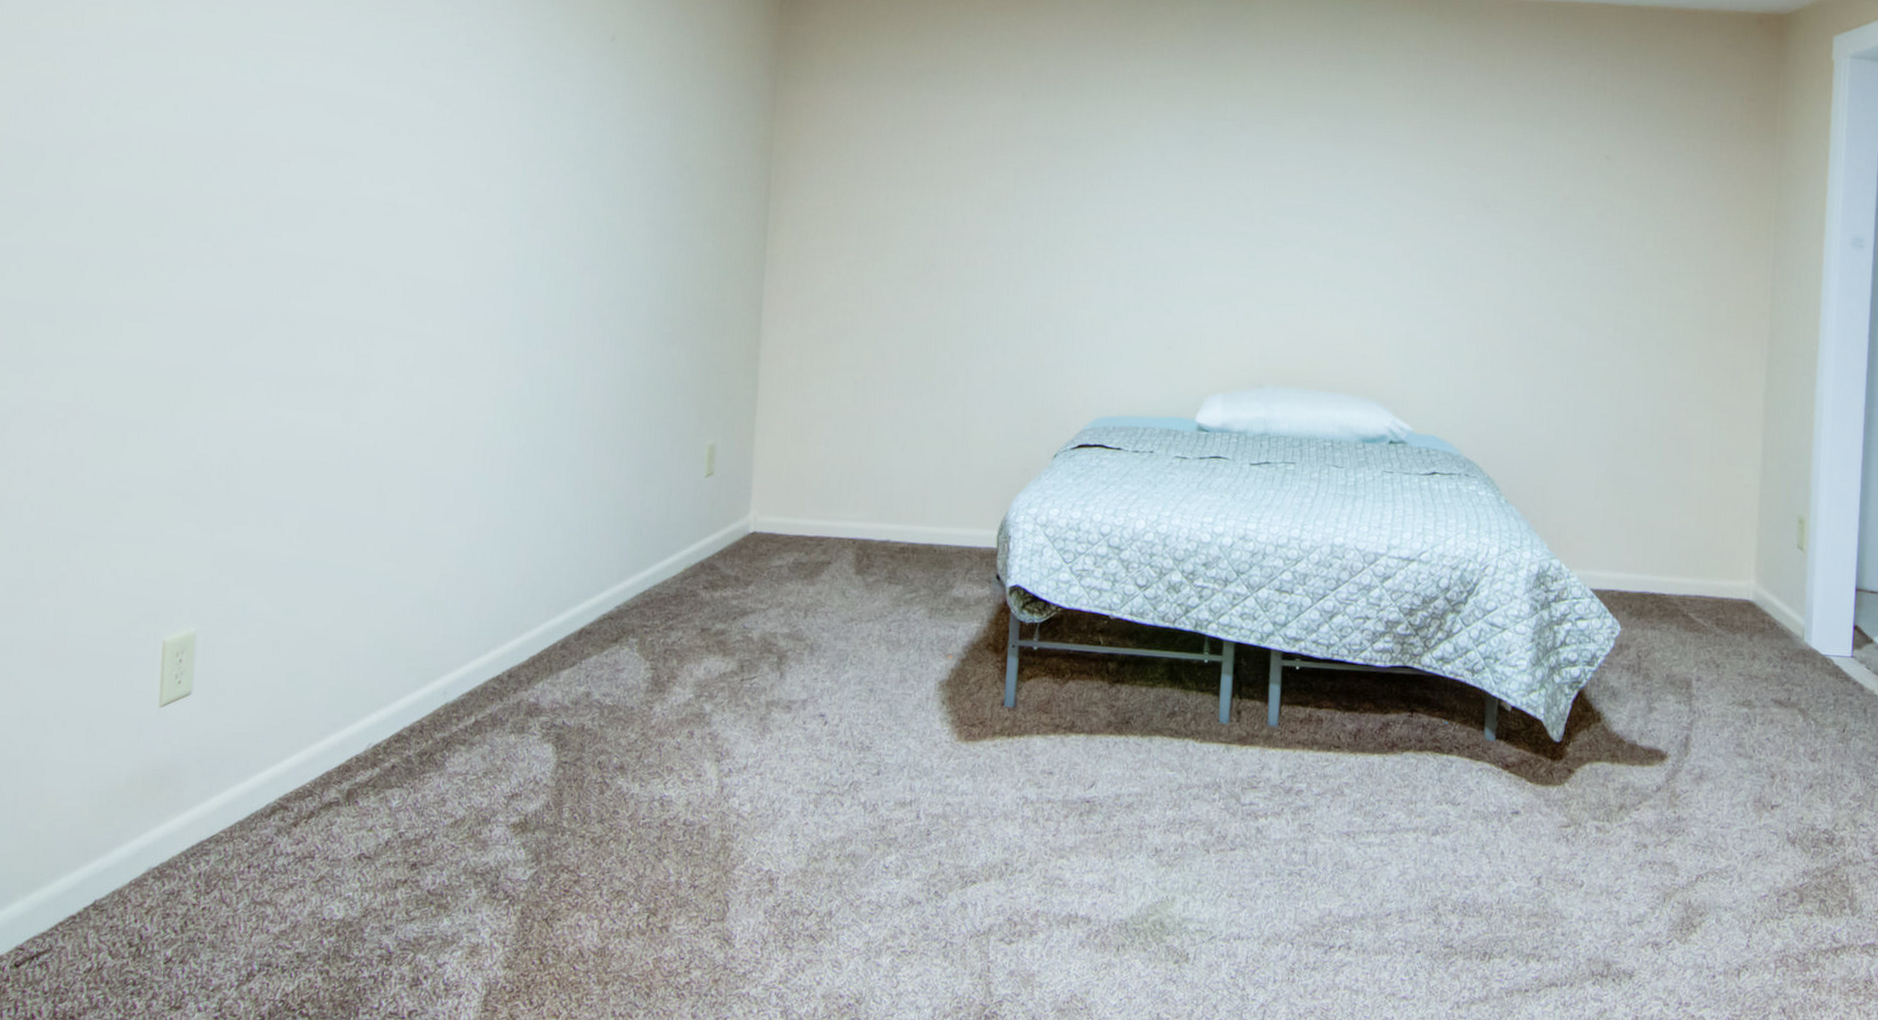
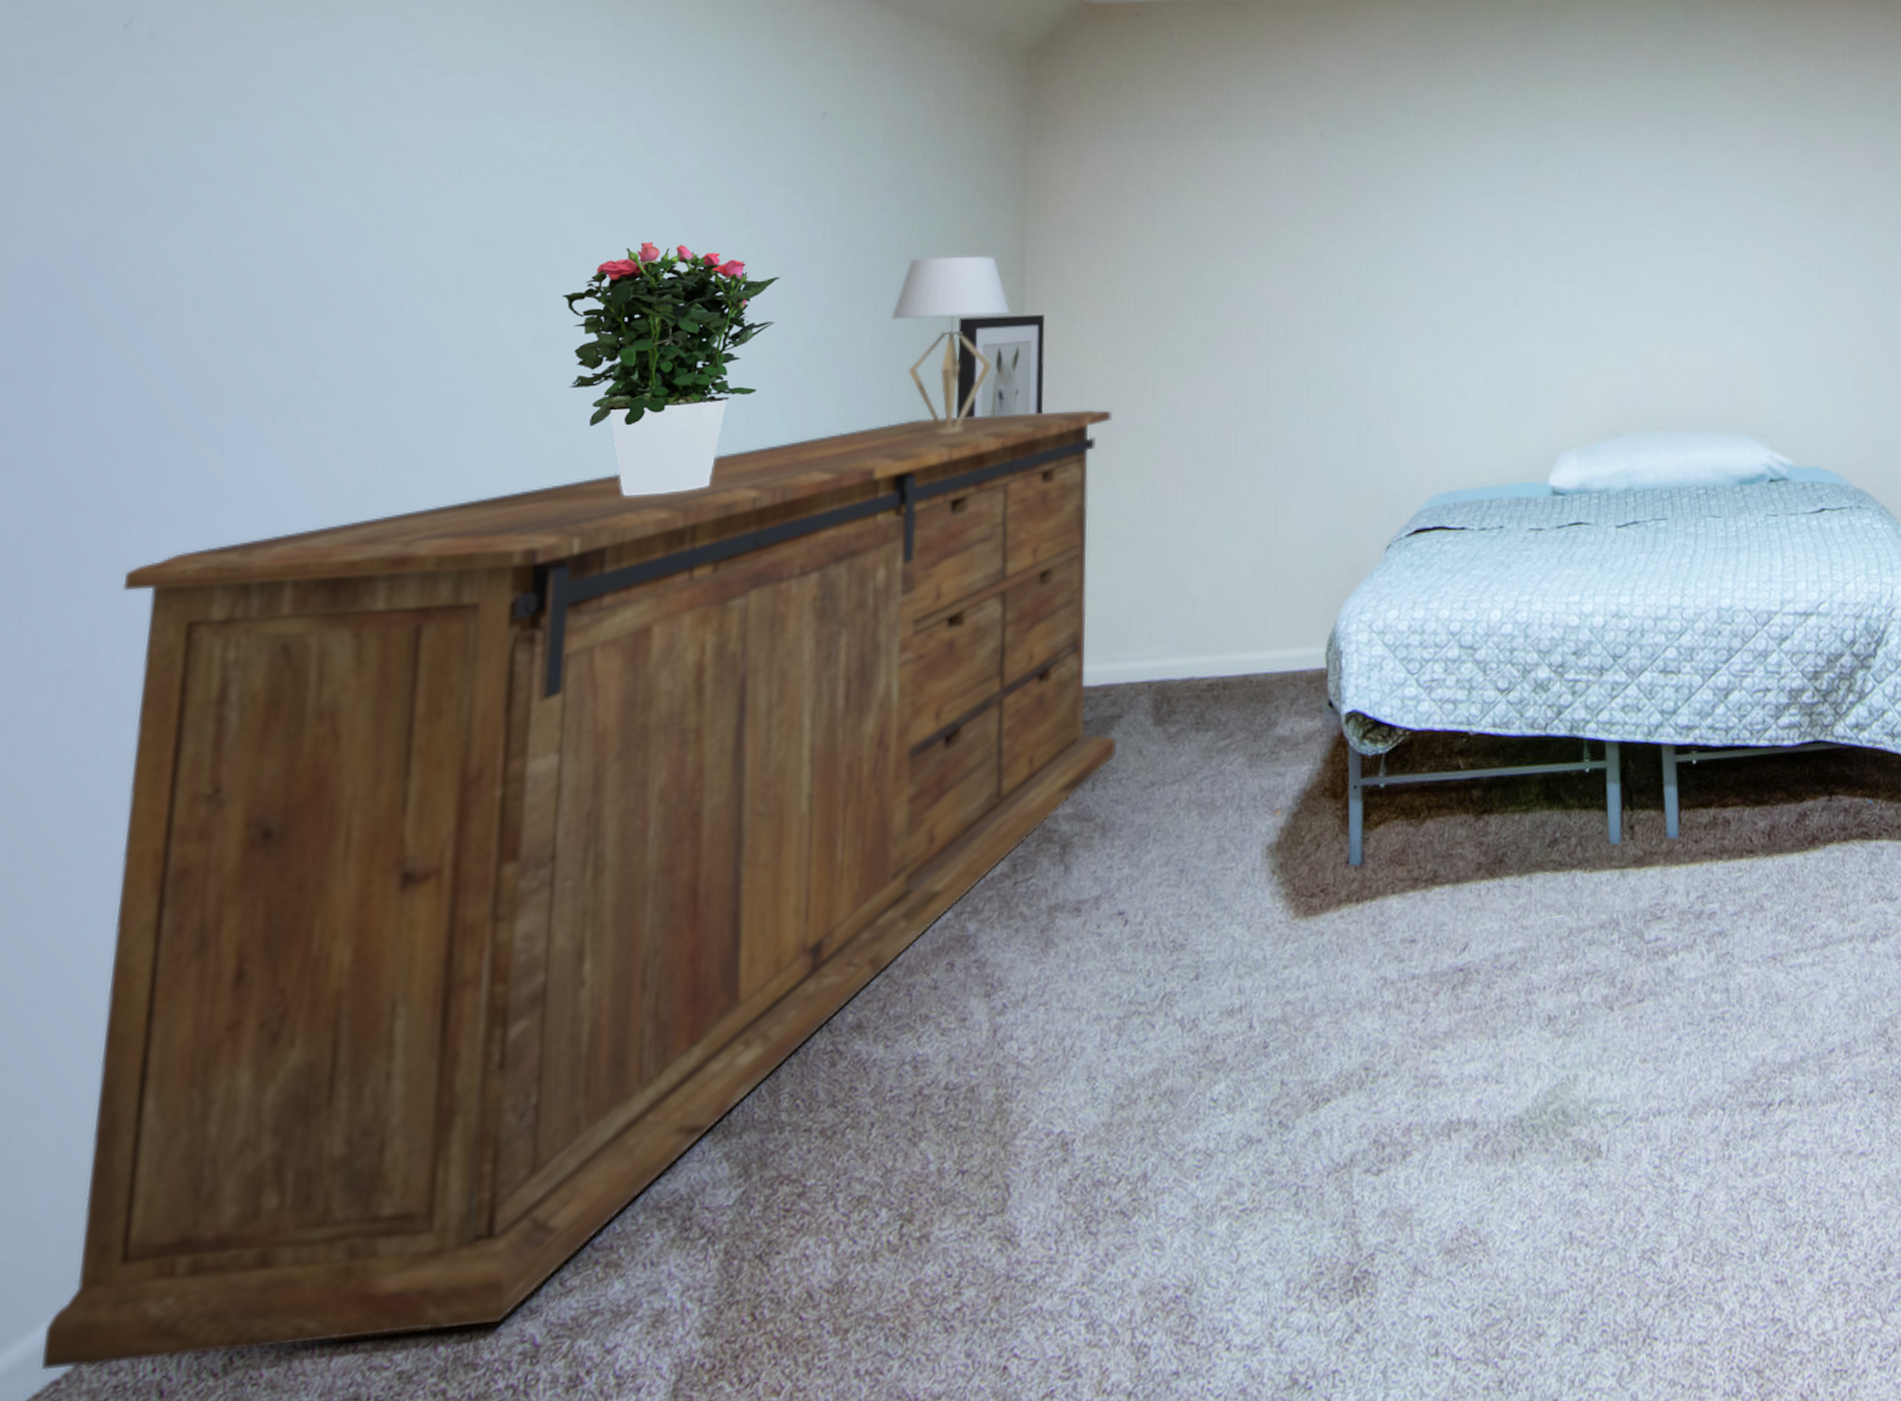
sideboard: none [63,303,835,933] -> present [41,410,1116,1371]
potted flower: none [408,132,575,340] -> present [561,242,780,497]
table lamp: none [661,168,757,318] -> present [890,255,1010,434]
wall art: none [710,222,785,311] -> present [955,314,1045,419]

